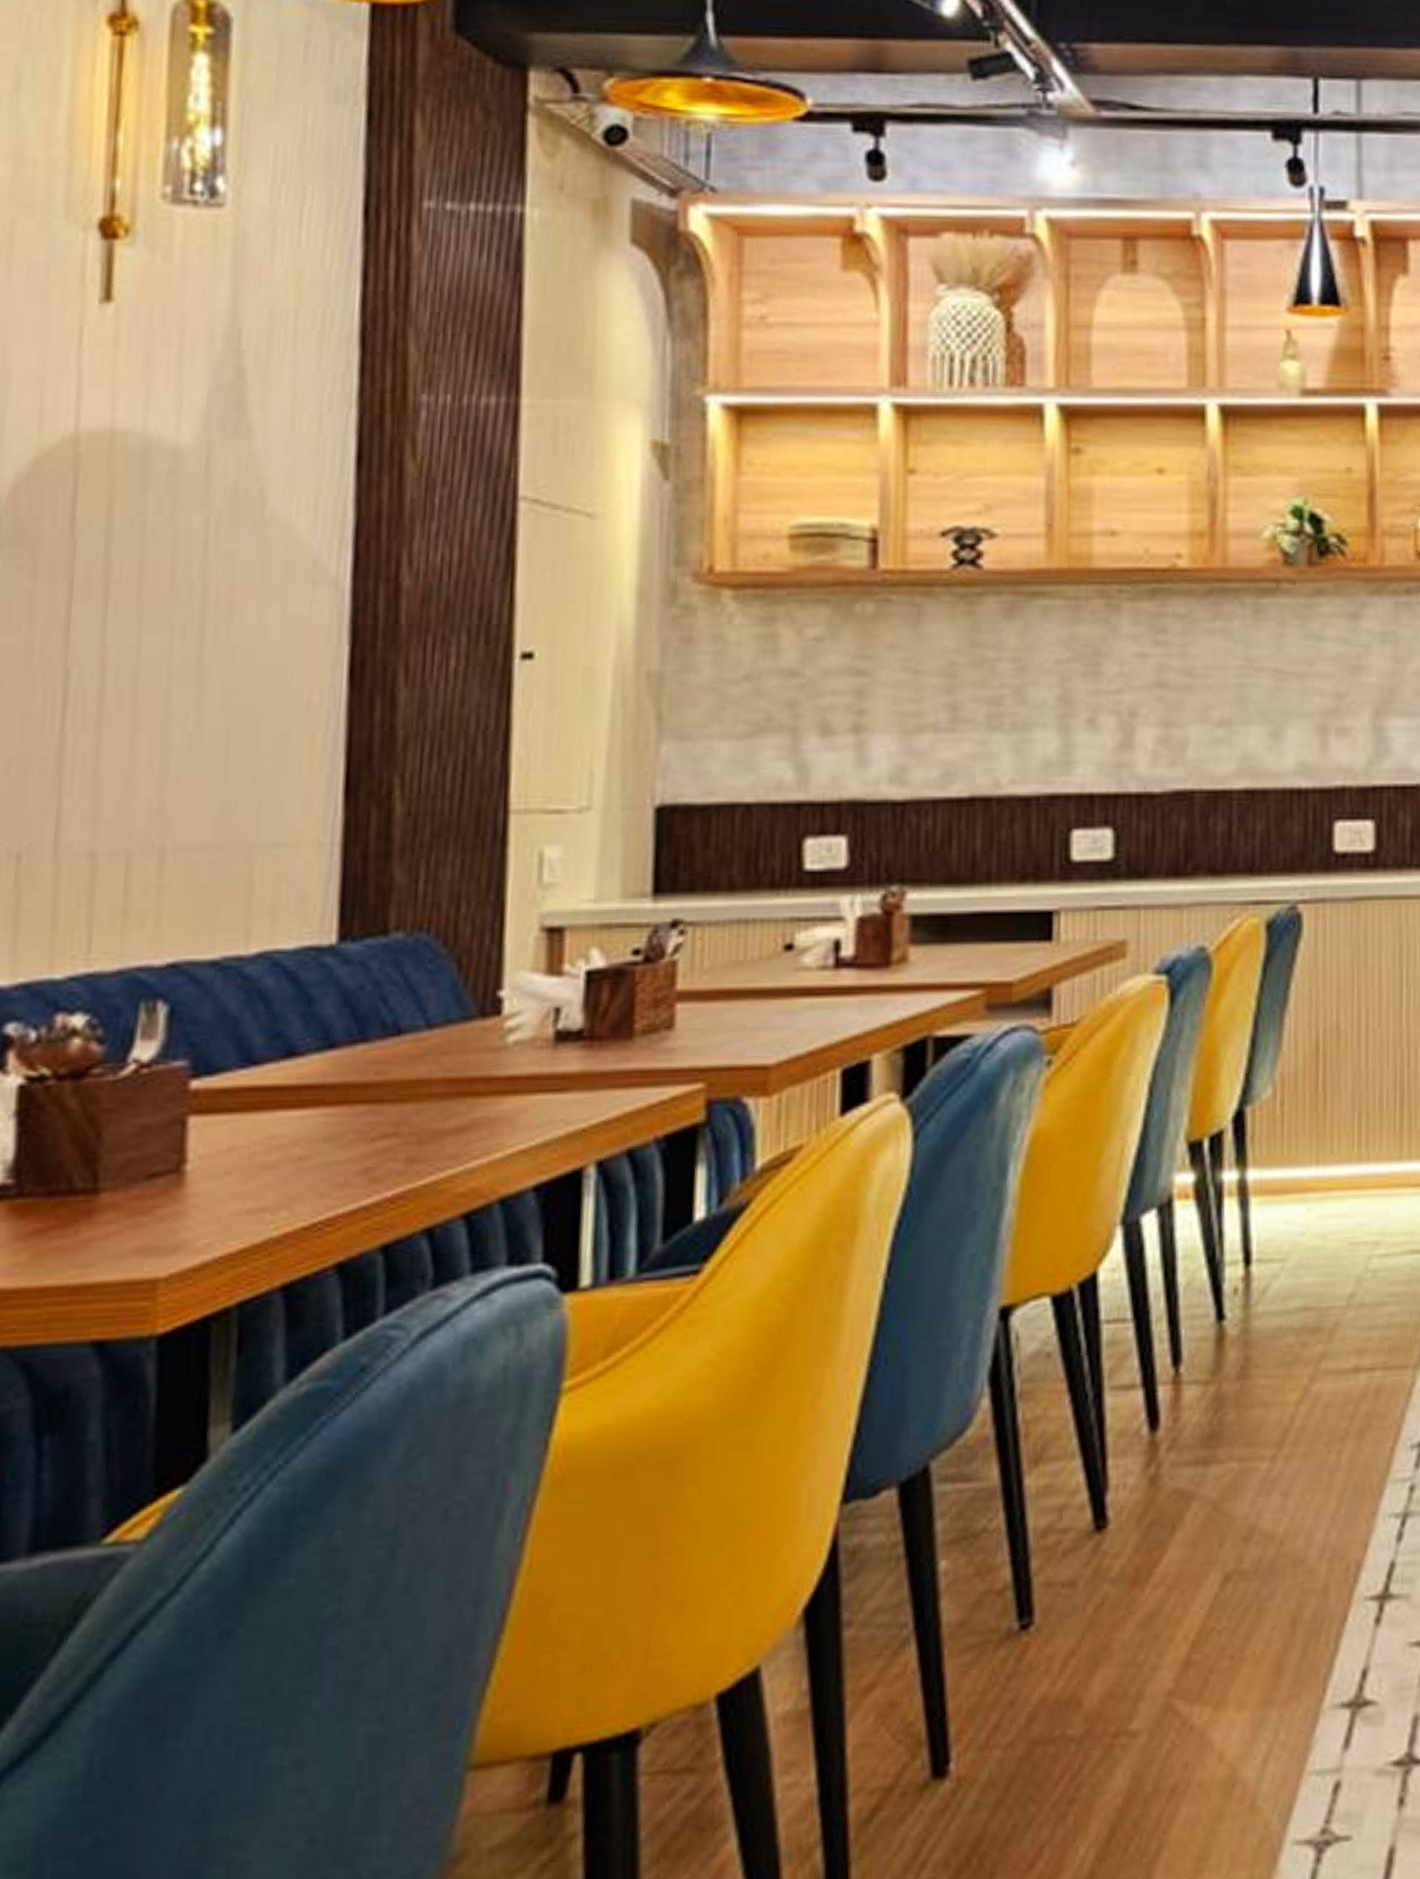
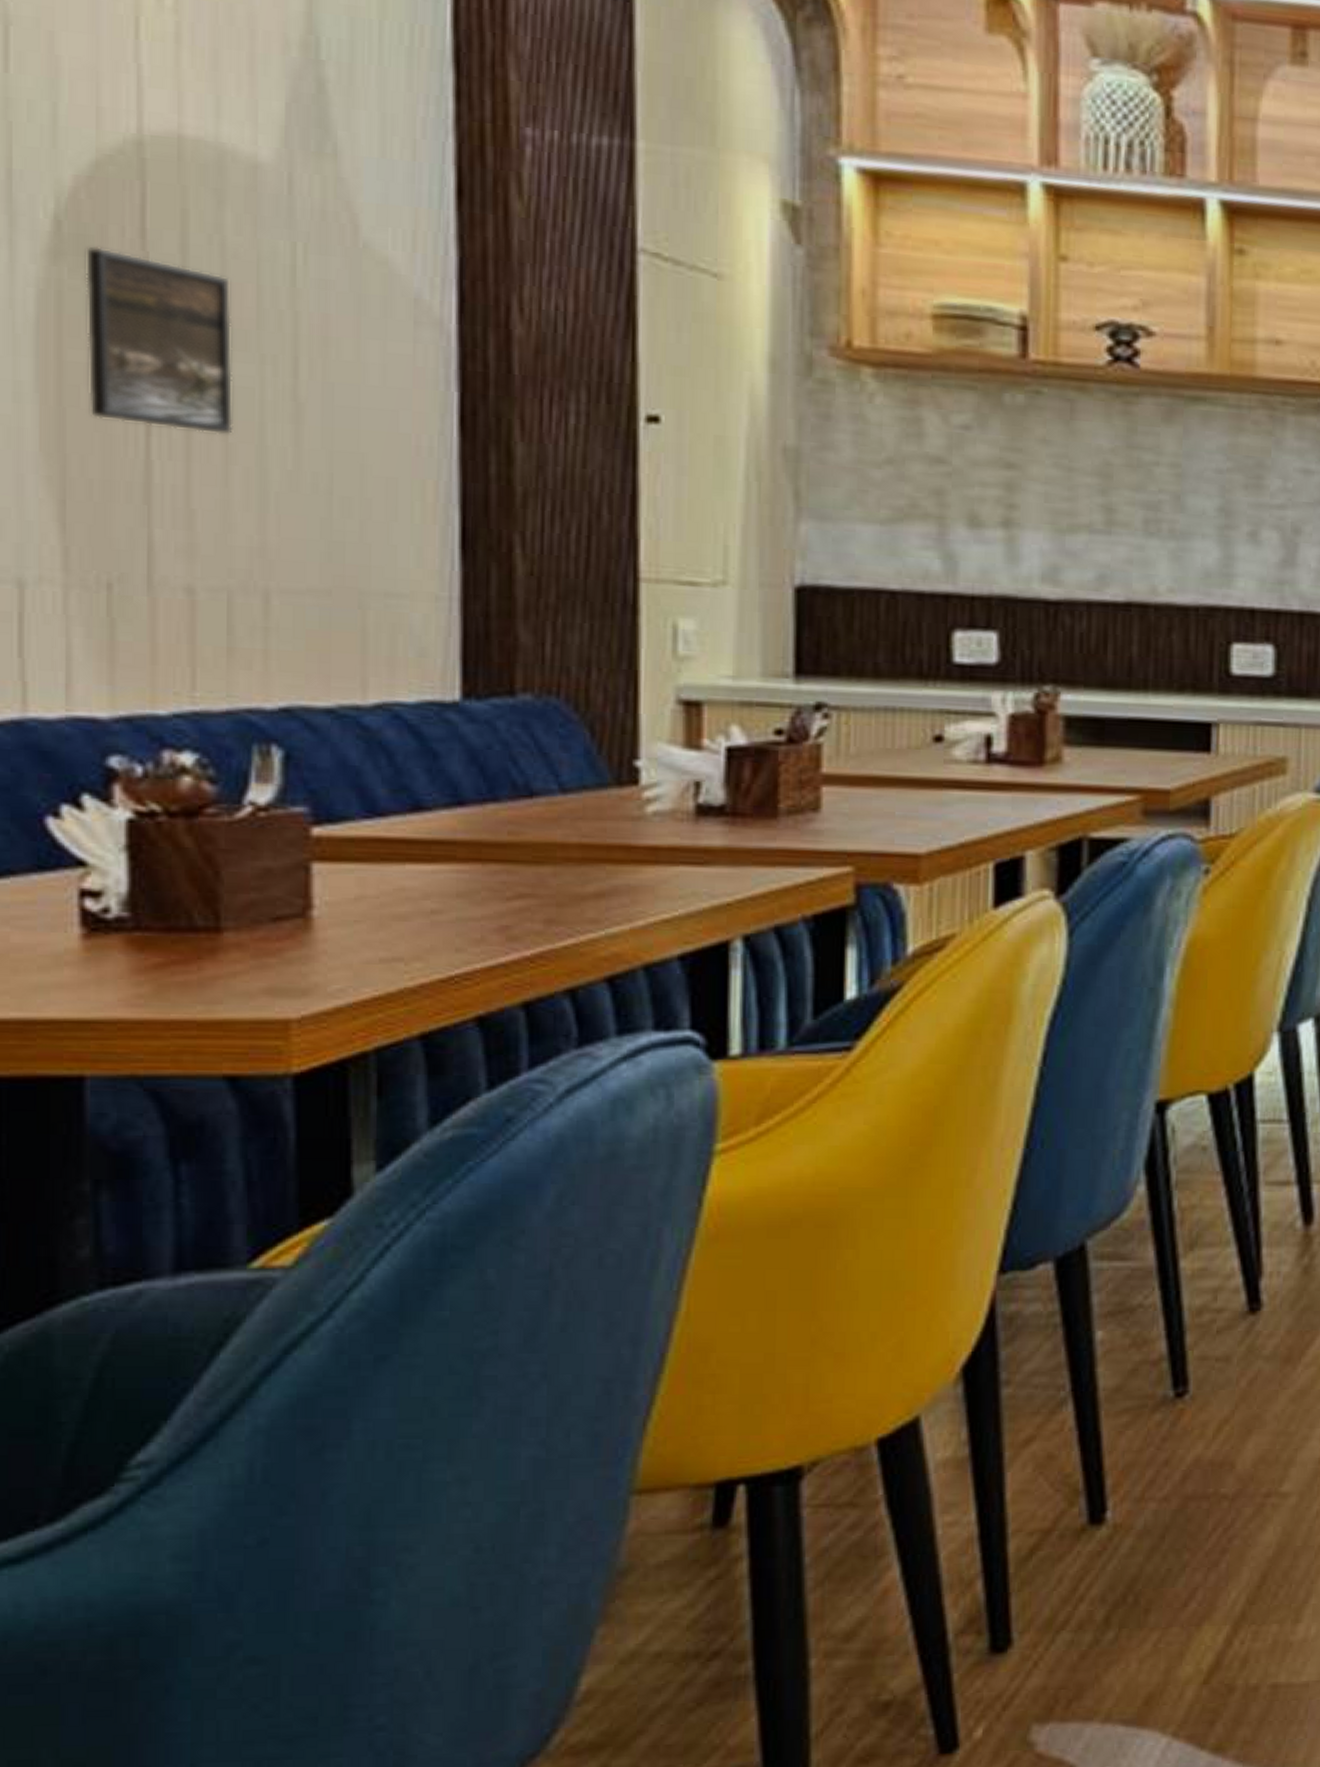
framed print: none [12,537,149,704] -> present [84,246,234,435]

